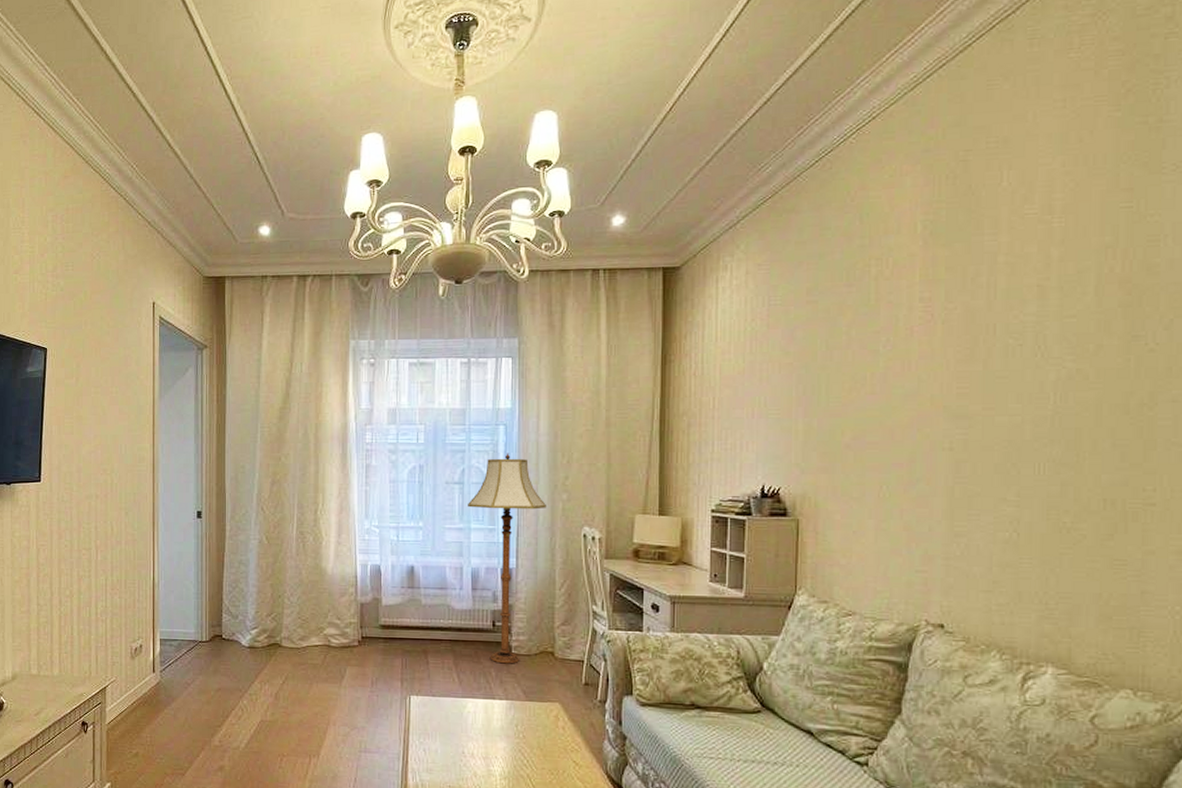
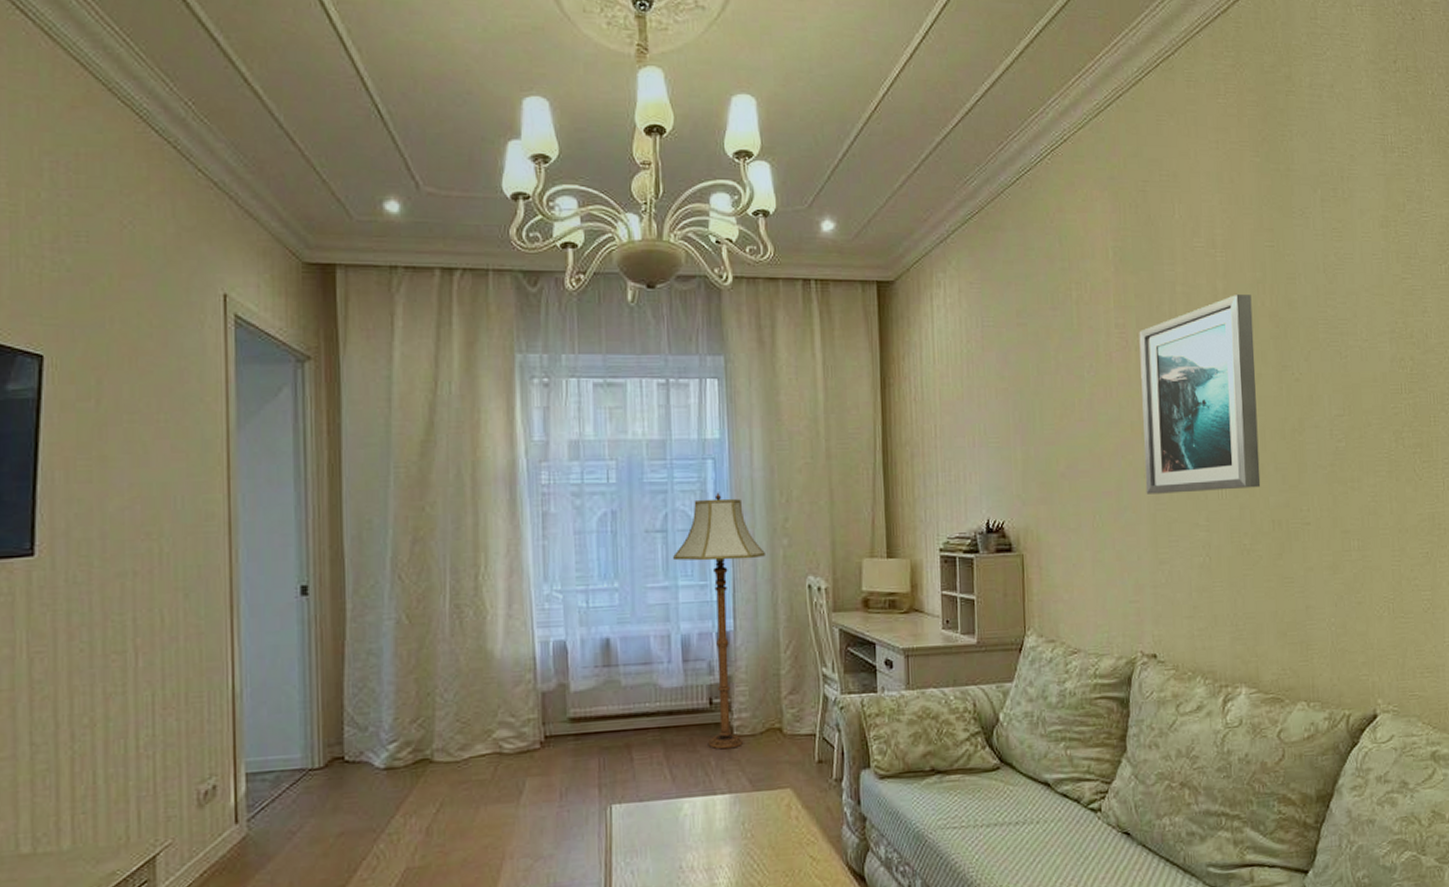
wall art: none [944,260,1096,467] -> present [1139,293,1261,494]

